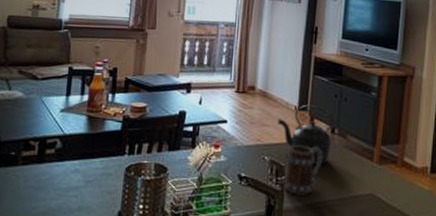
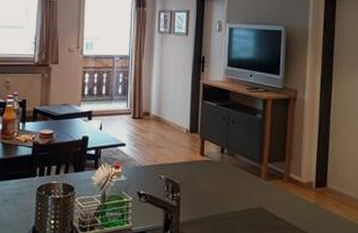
kettle: present [278,104,333,165] -> none [171,127,223,182]
mug: present [282,145,323,195] -> none [178,165,214,210]

